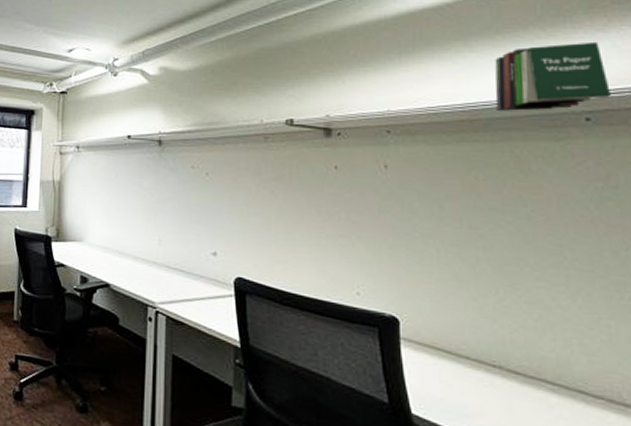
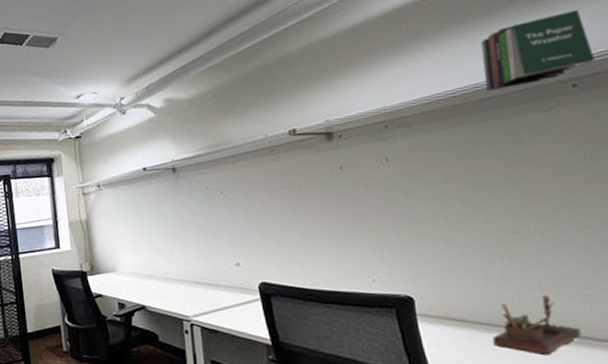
desk organizer: none [480,337,575,405] -> present [493,294,581,356]

